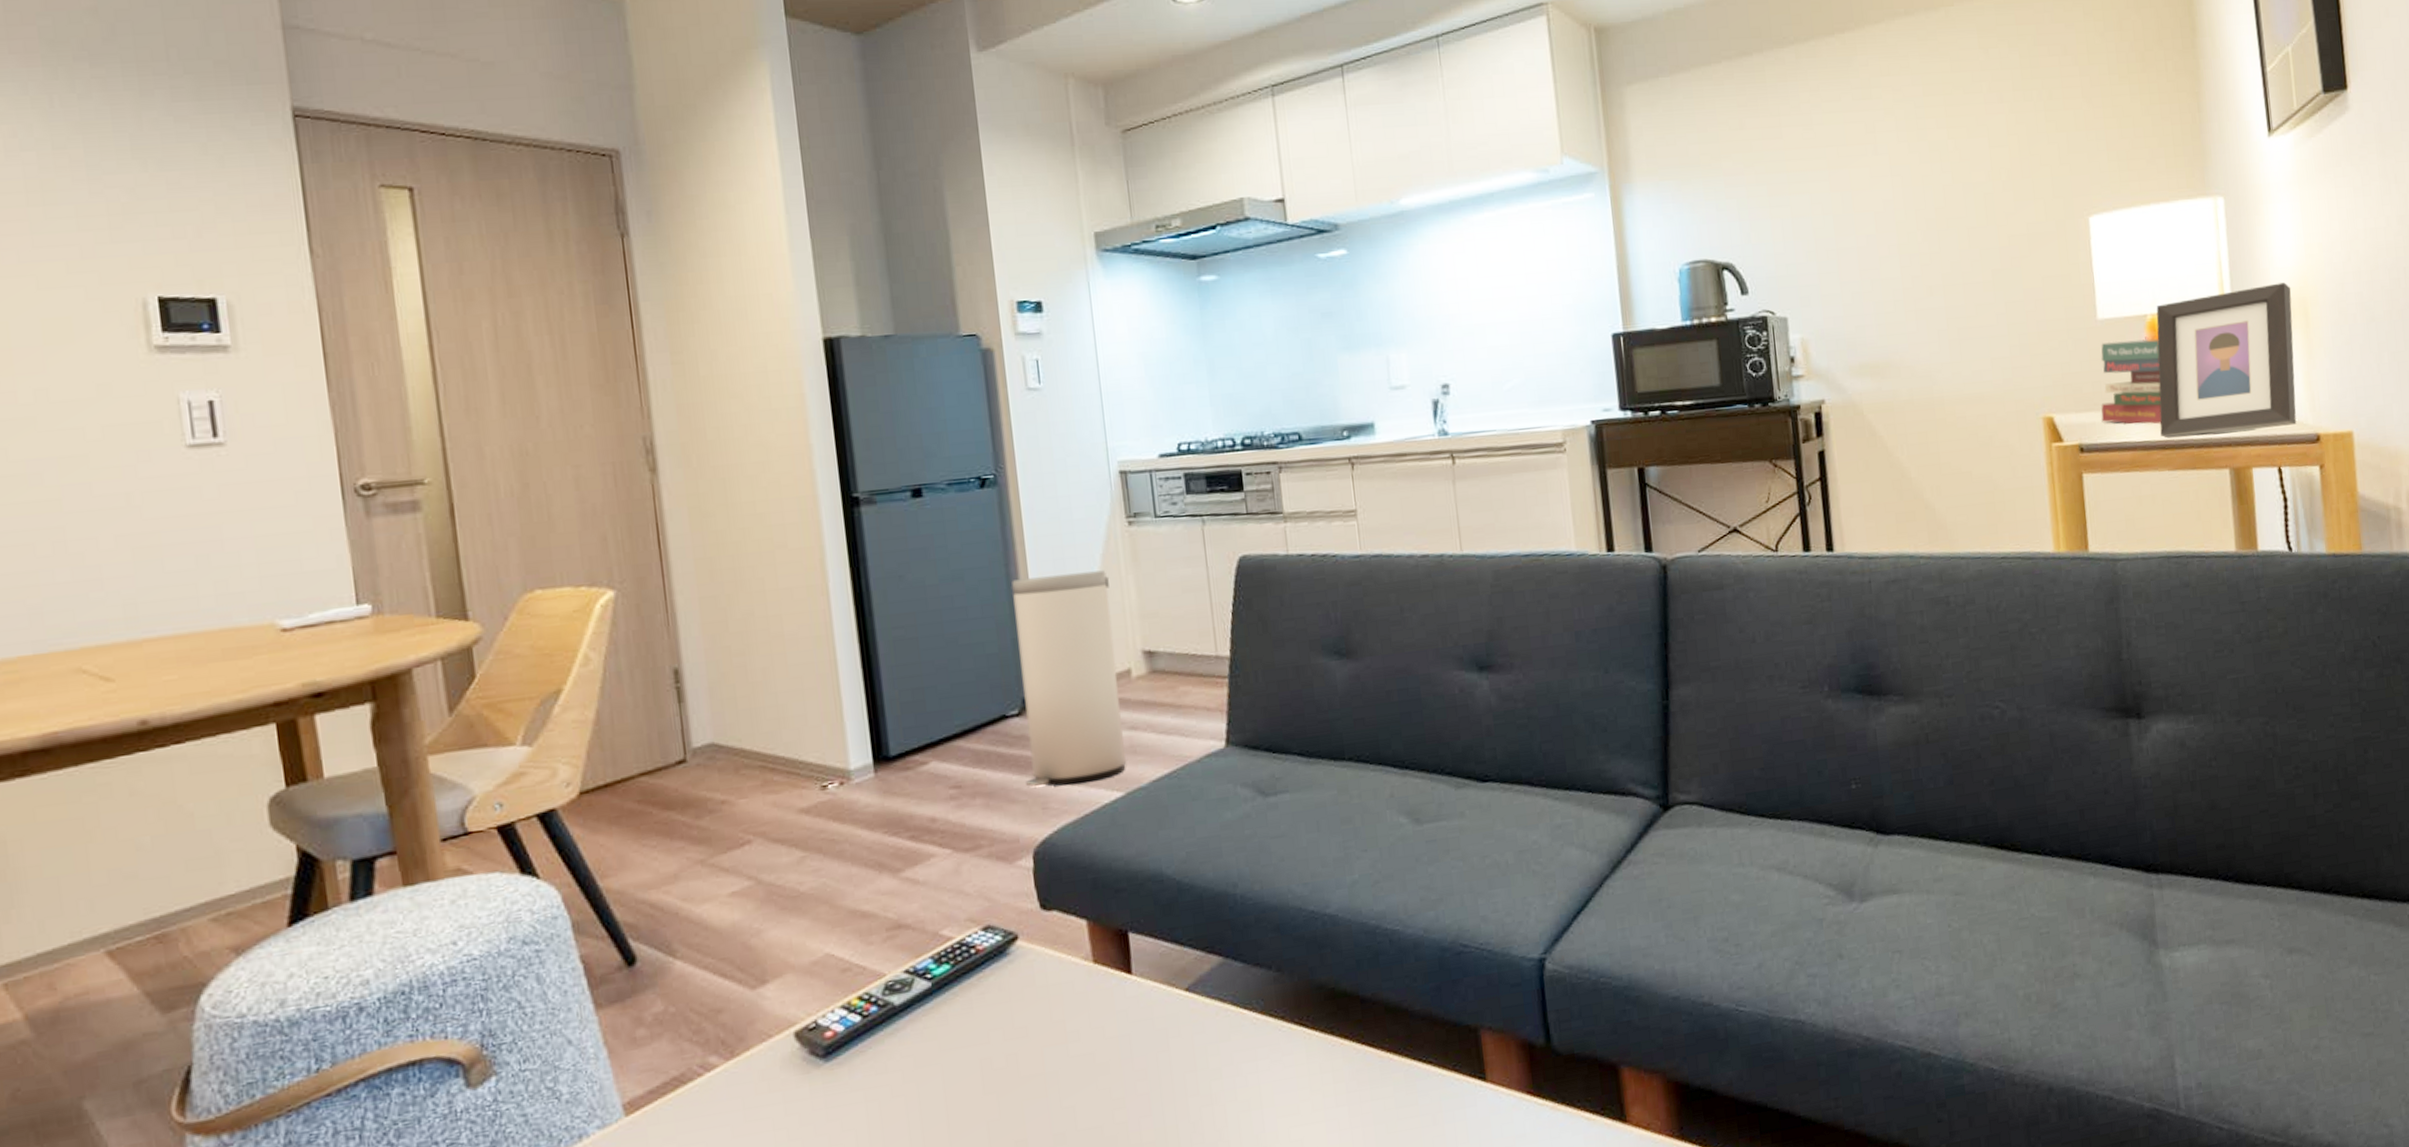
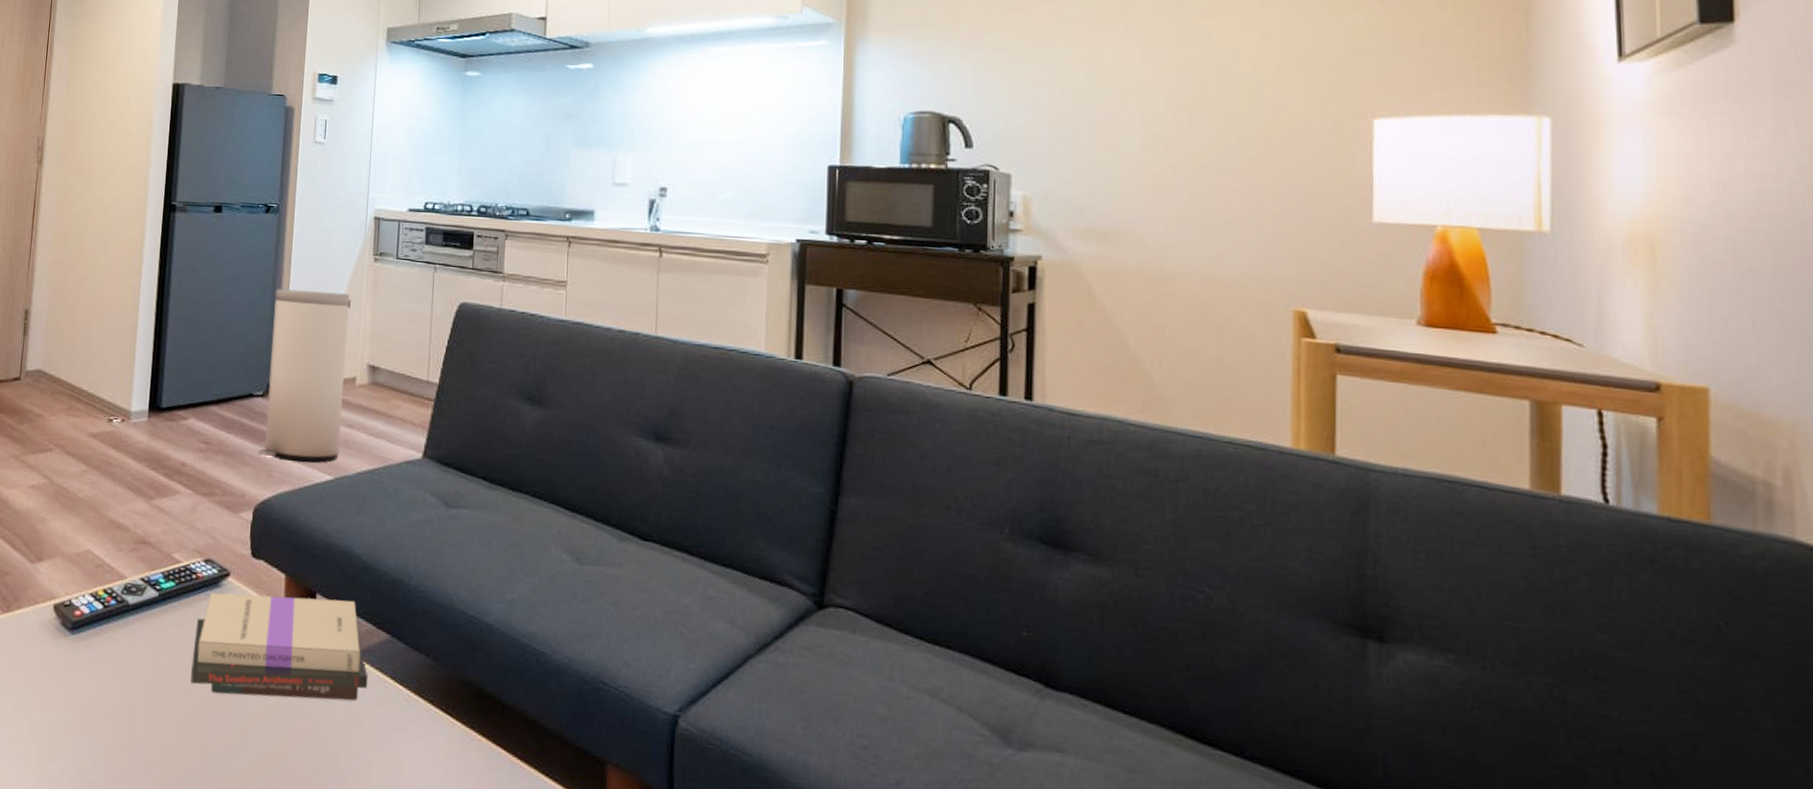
books: none [986,929,1207,1081] -> present [190,592,368,701]
books: present [2101,338,2162,425] -> none [1366,246,1449,340]
picture frame: present [2156,282,2297,439] -> none [1441,214,1635,368]

